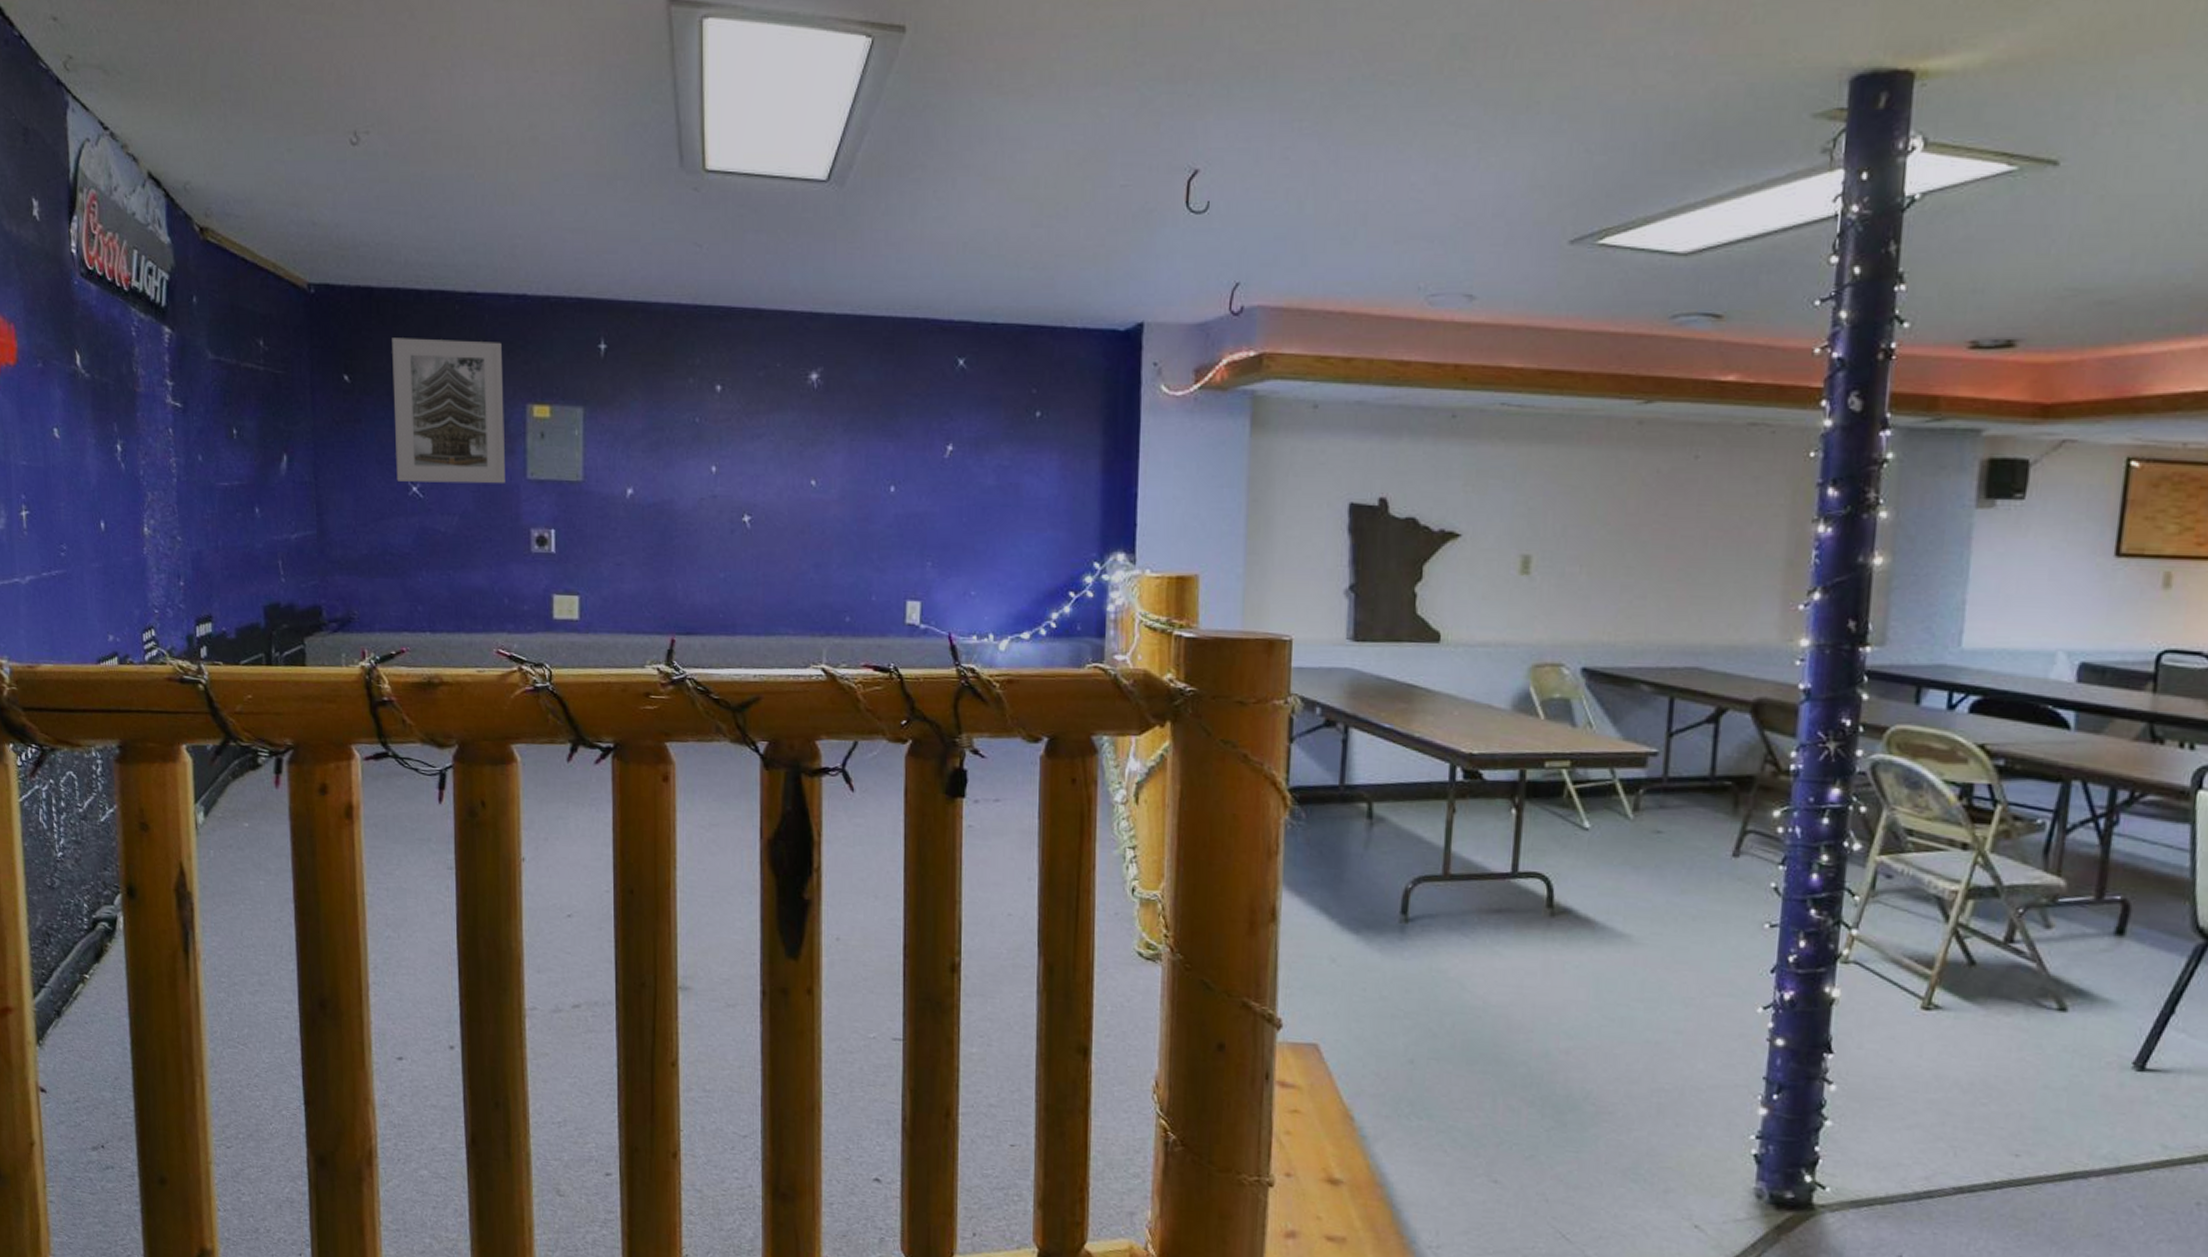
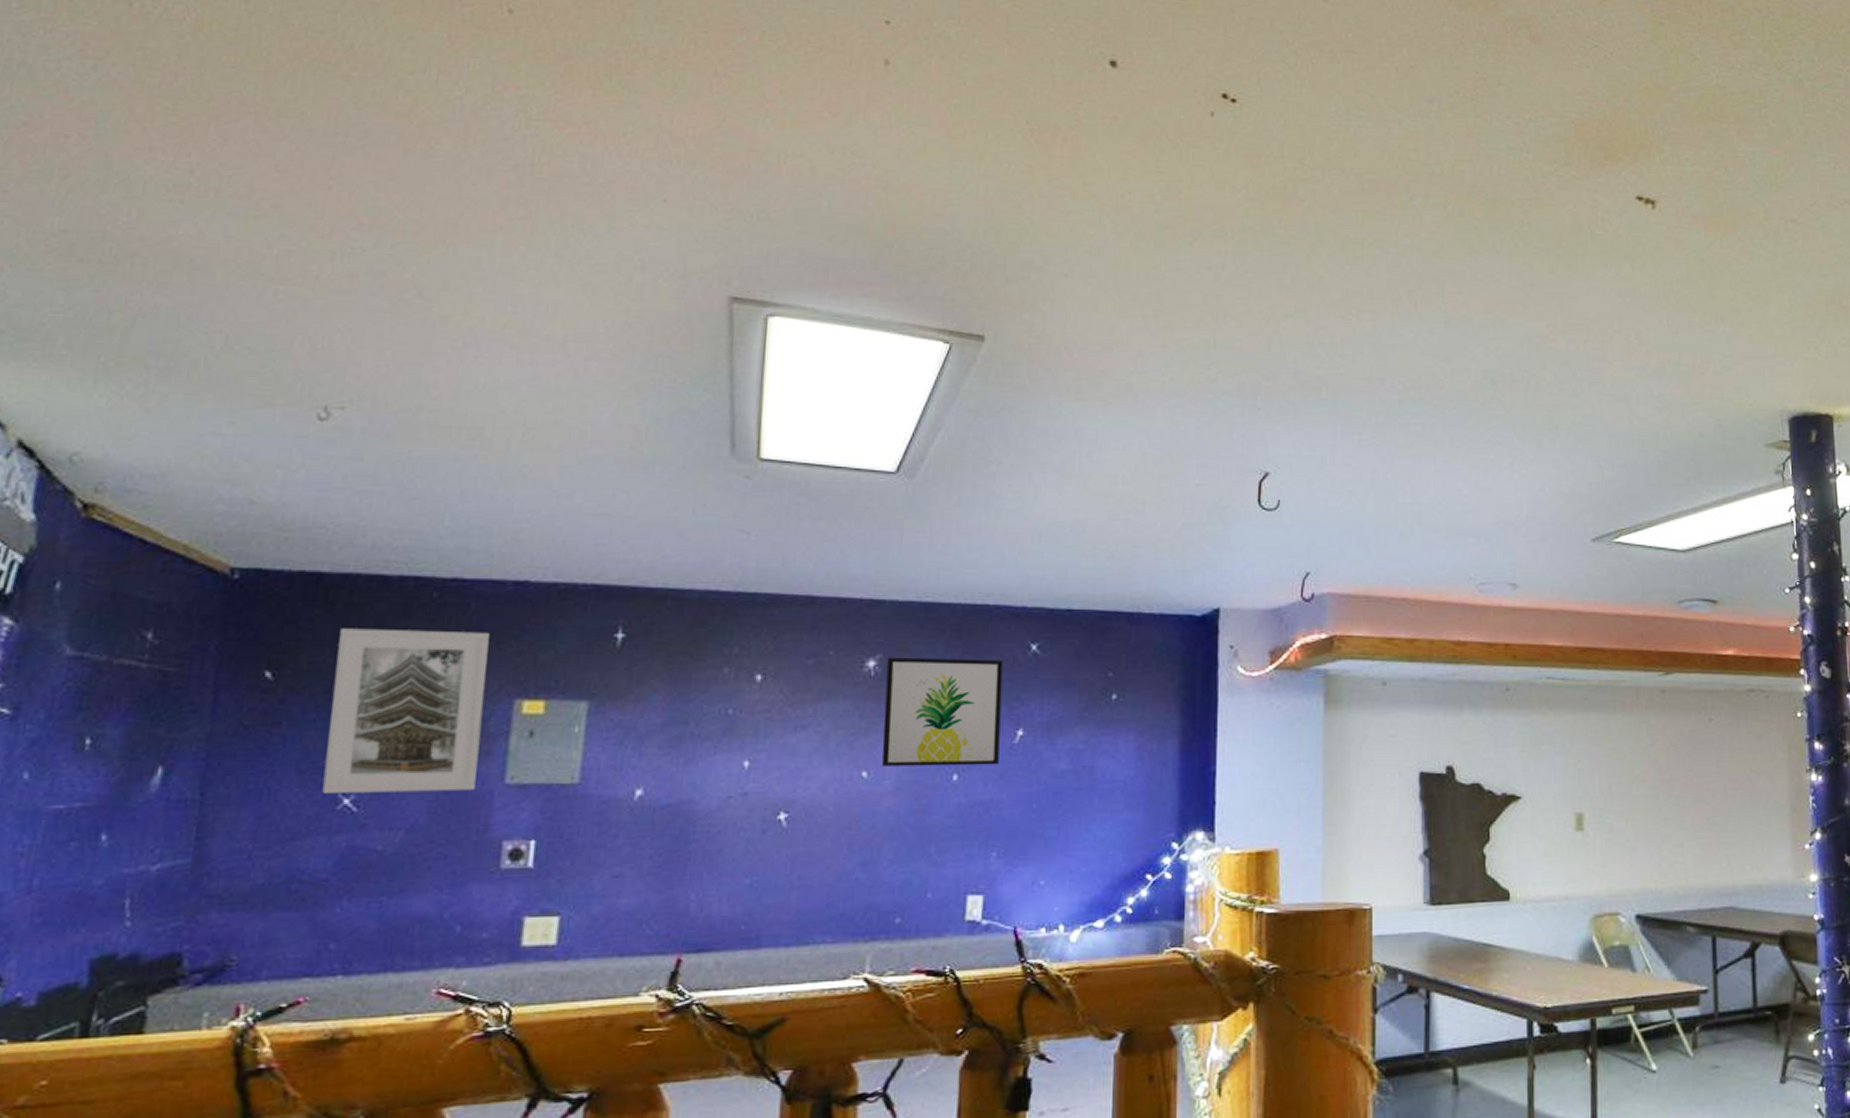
wall art: none [827,370,933,479] -> present [881,657,1003,766]

